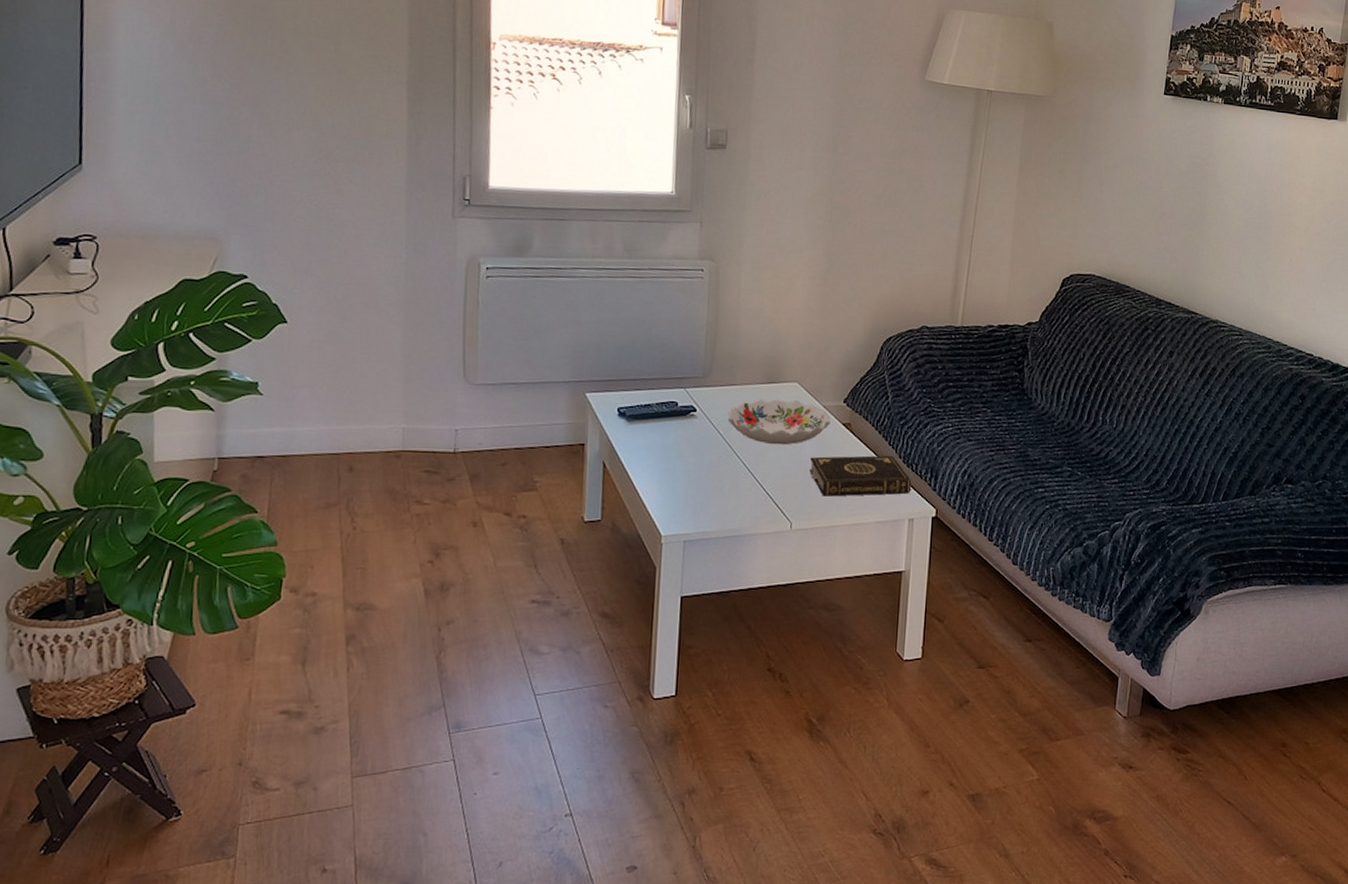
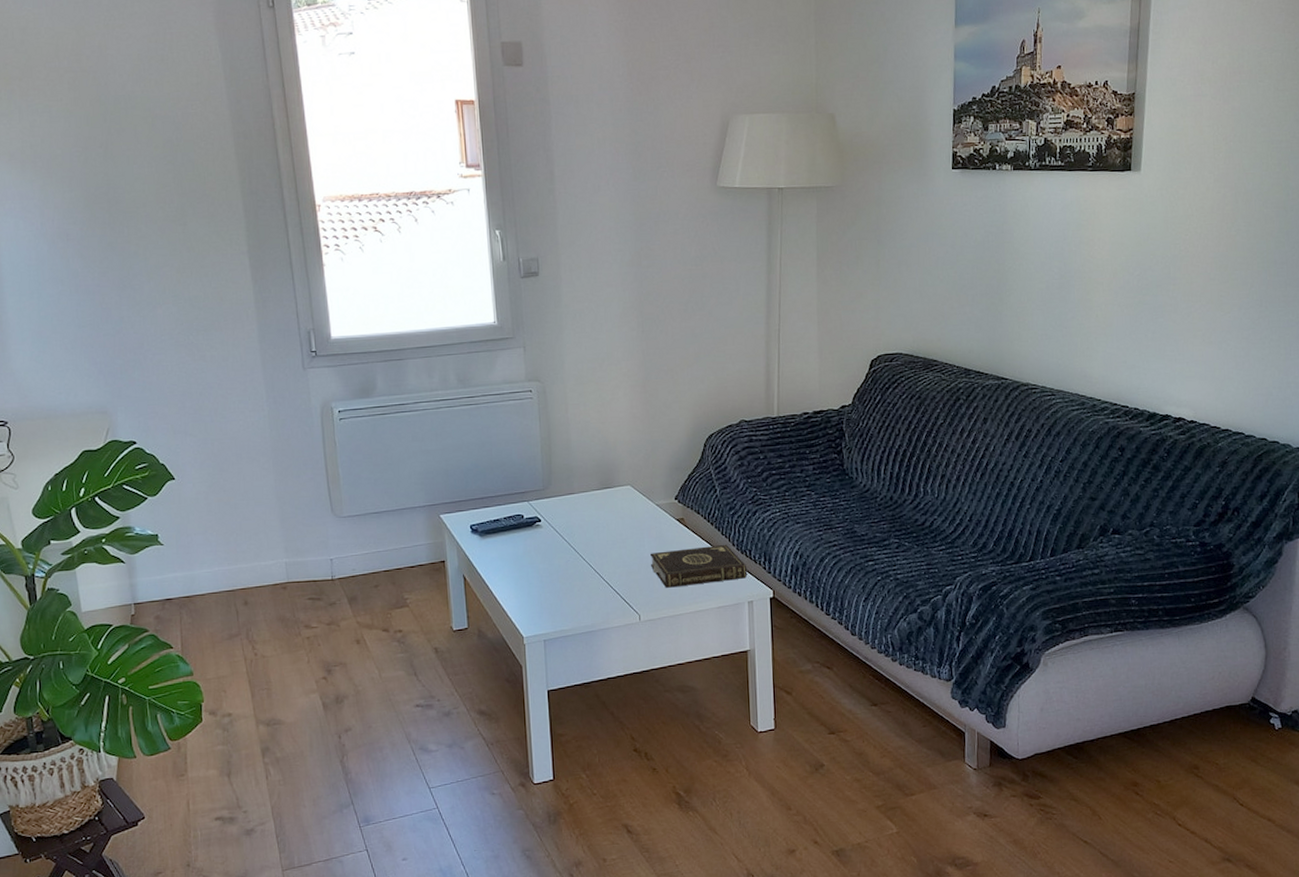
decorative bowl: present [727,398,831,445] -> none [569,502,665,545]

